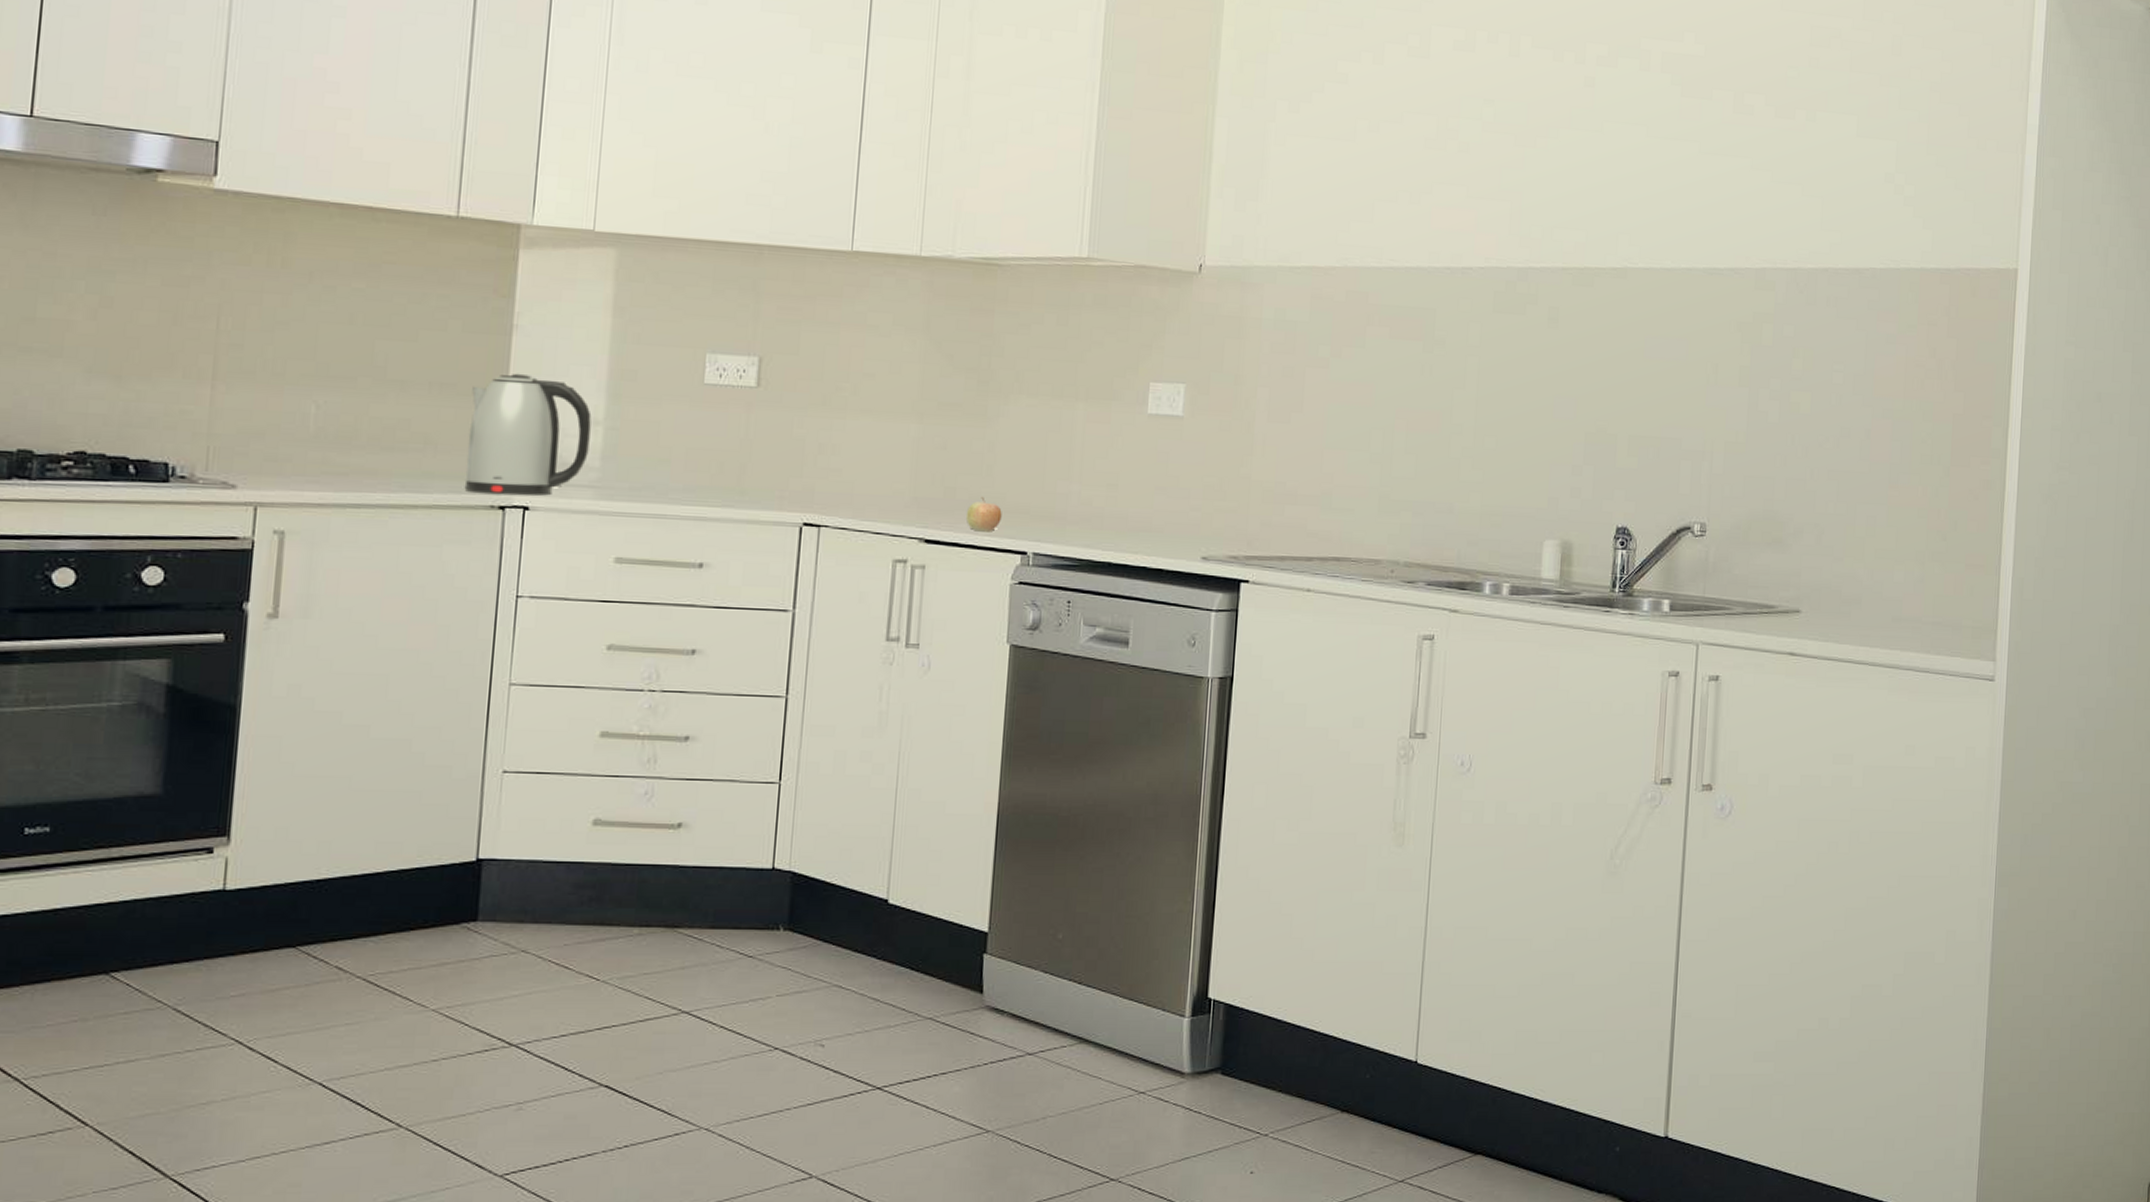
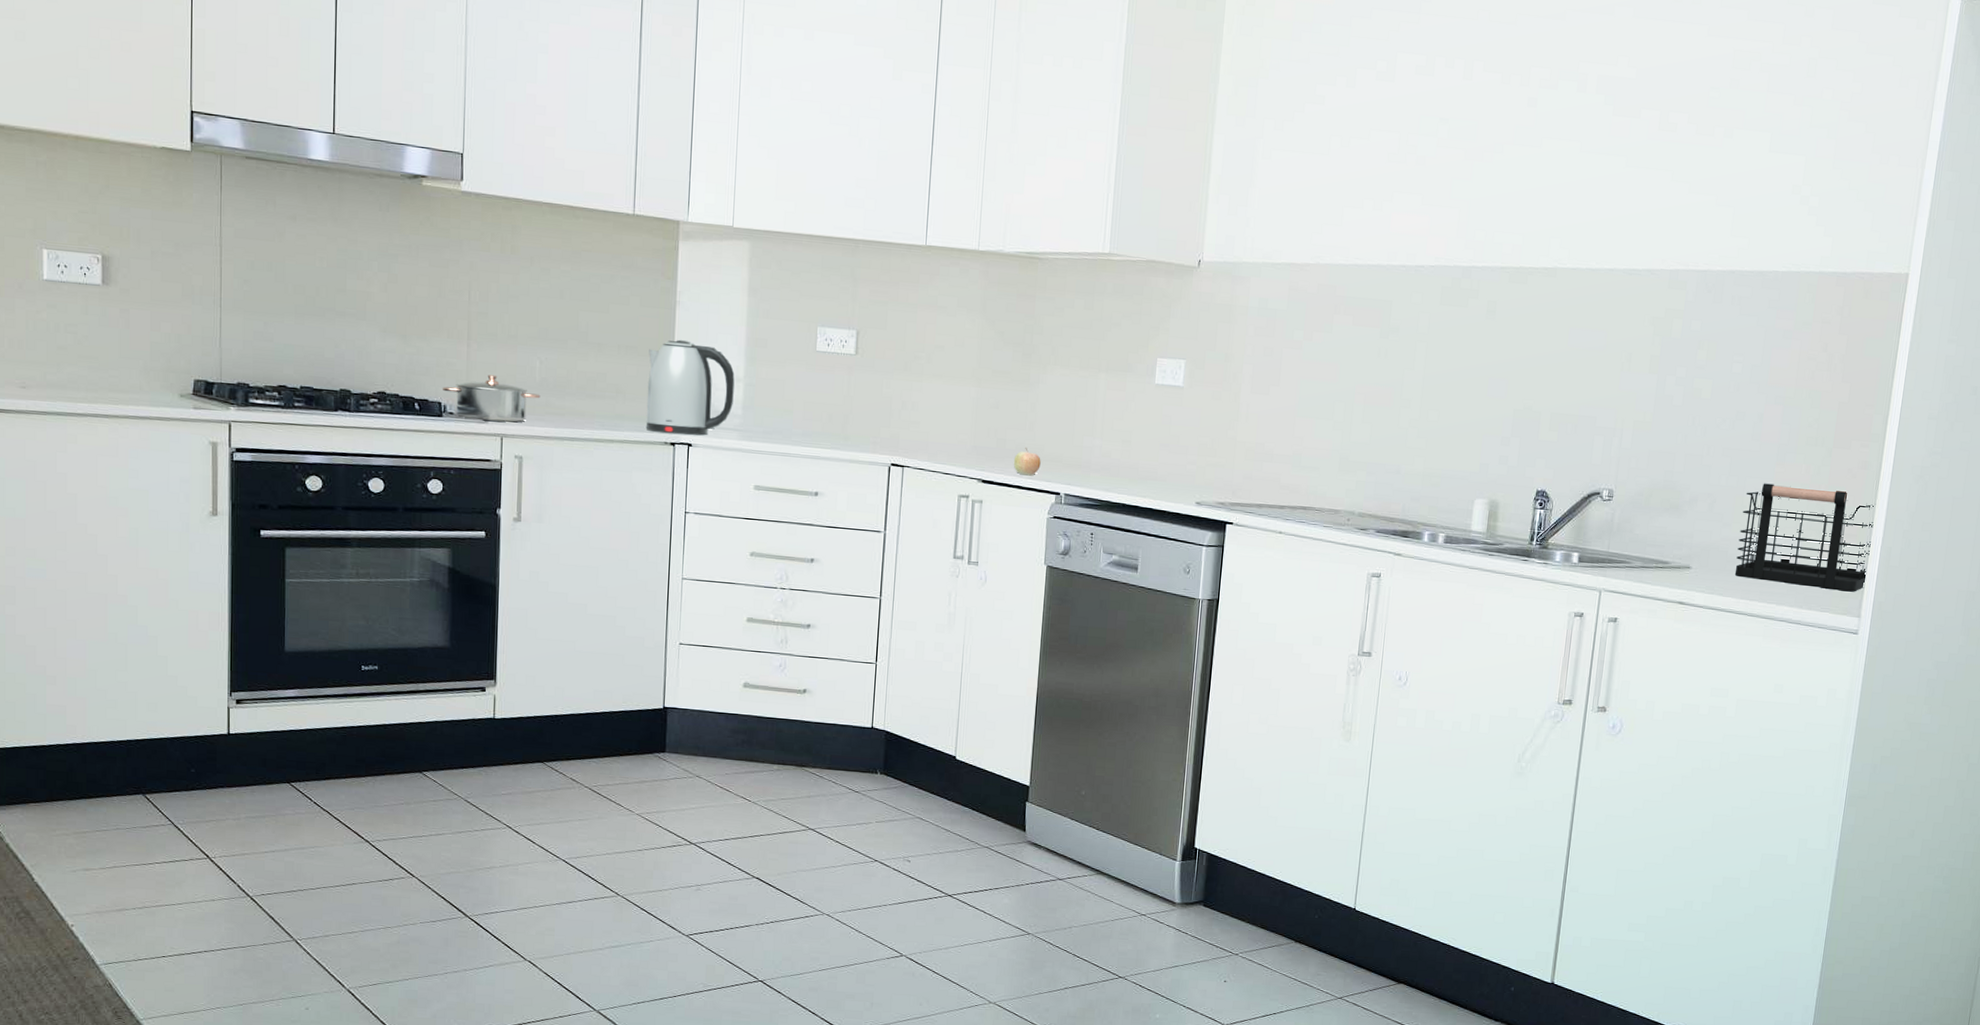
cooking pot: none [170,425,315,487] -> present [442,374,541,423]
dish rack: none [1852,509,2003,632] -> present [1735,483,1876,592]

